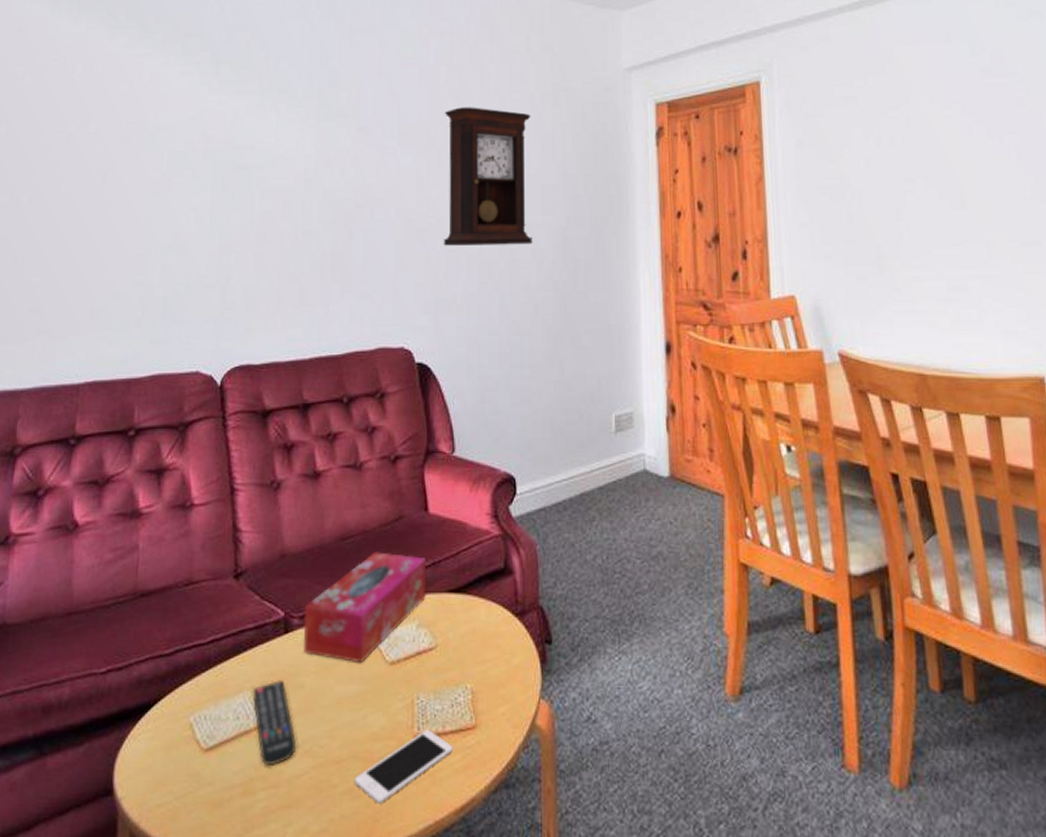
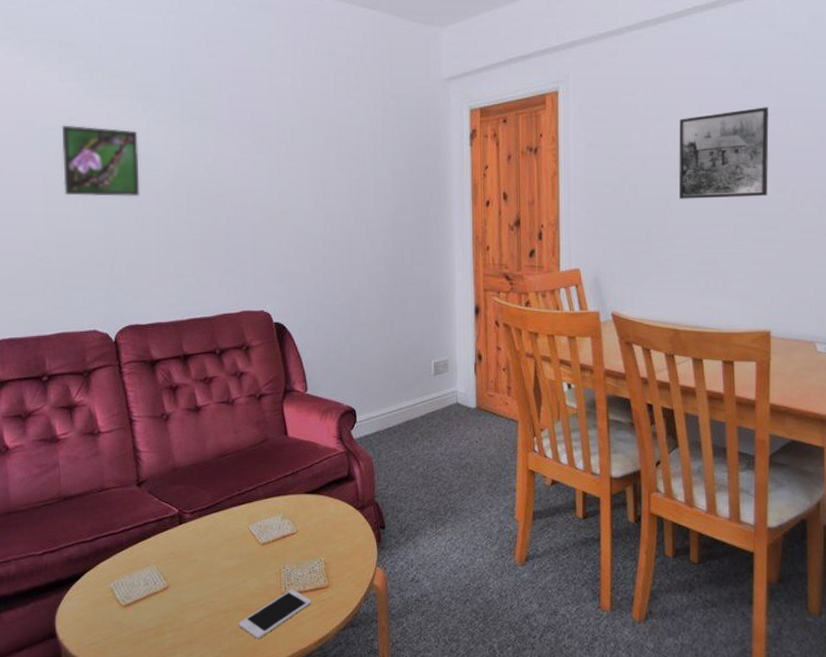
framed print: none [175,124,266,208] -> present [61,125,140,197]
remote control: present [252,680,297,767] -> none [157,557,194,616]
tissue box: present [303,552,426,664] -> none [193,465,288,545]
pendulum clock: present [443,107,533,246] -> none [291,111,367,229]
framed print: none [908,98,1024,209] -> present [679,107,769,199]

